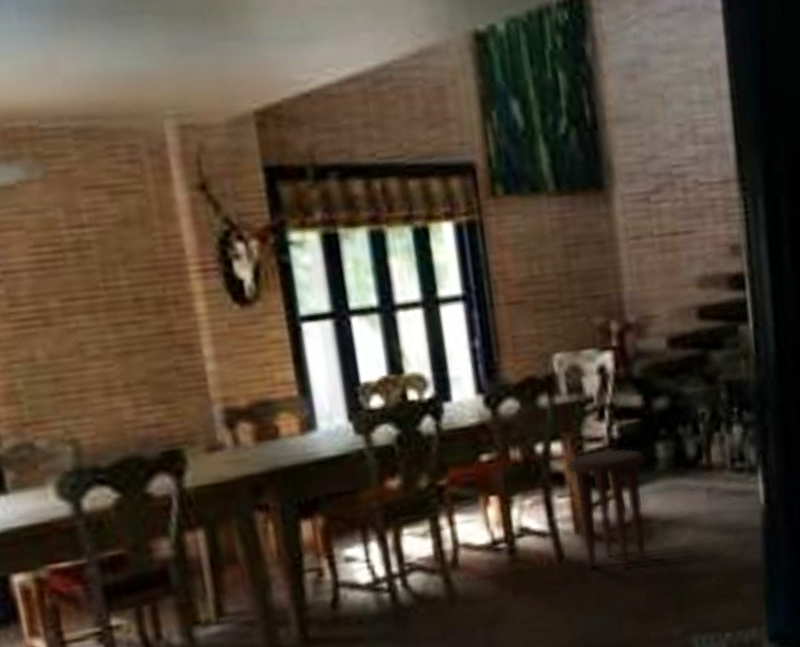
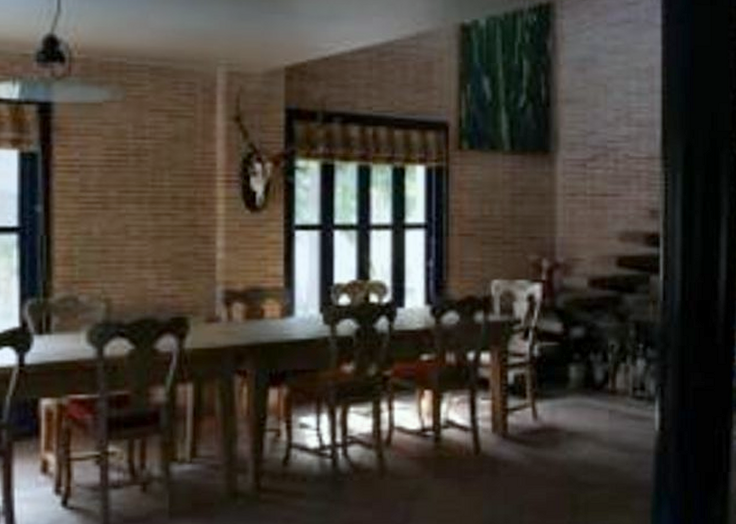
side table: present [566,447,648,570] -> none [492,364,560,468]

